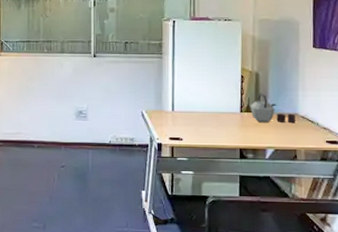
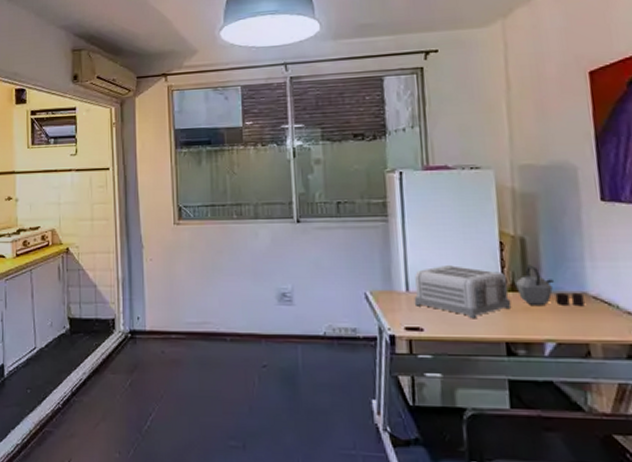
toaster: none [177,92,246,132] -> present [414,265,512,319]

